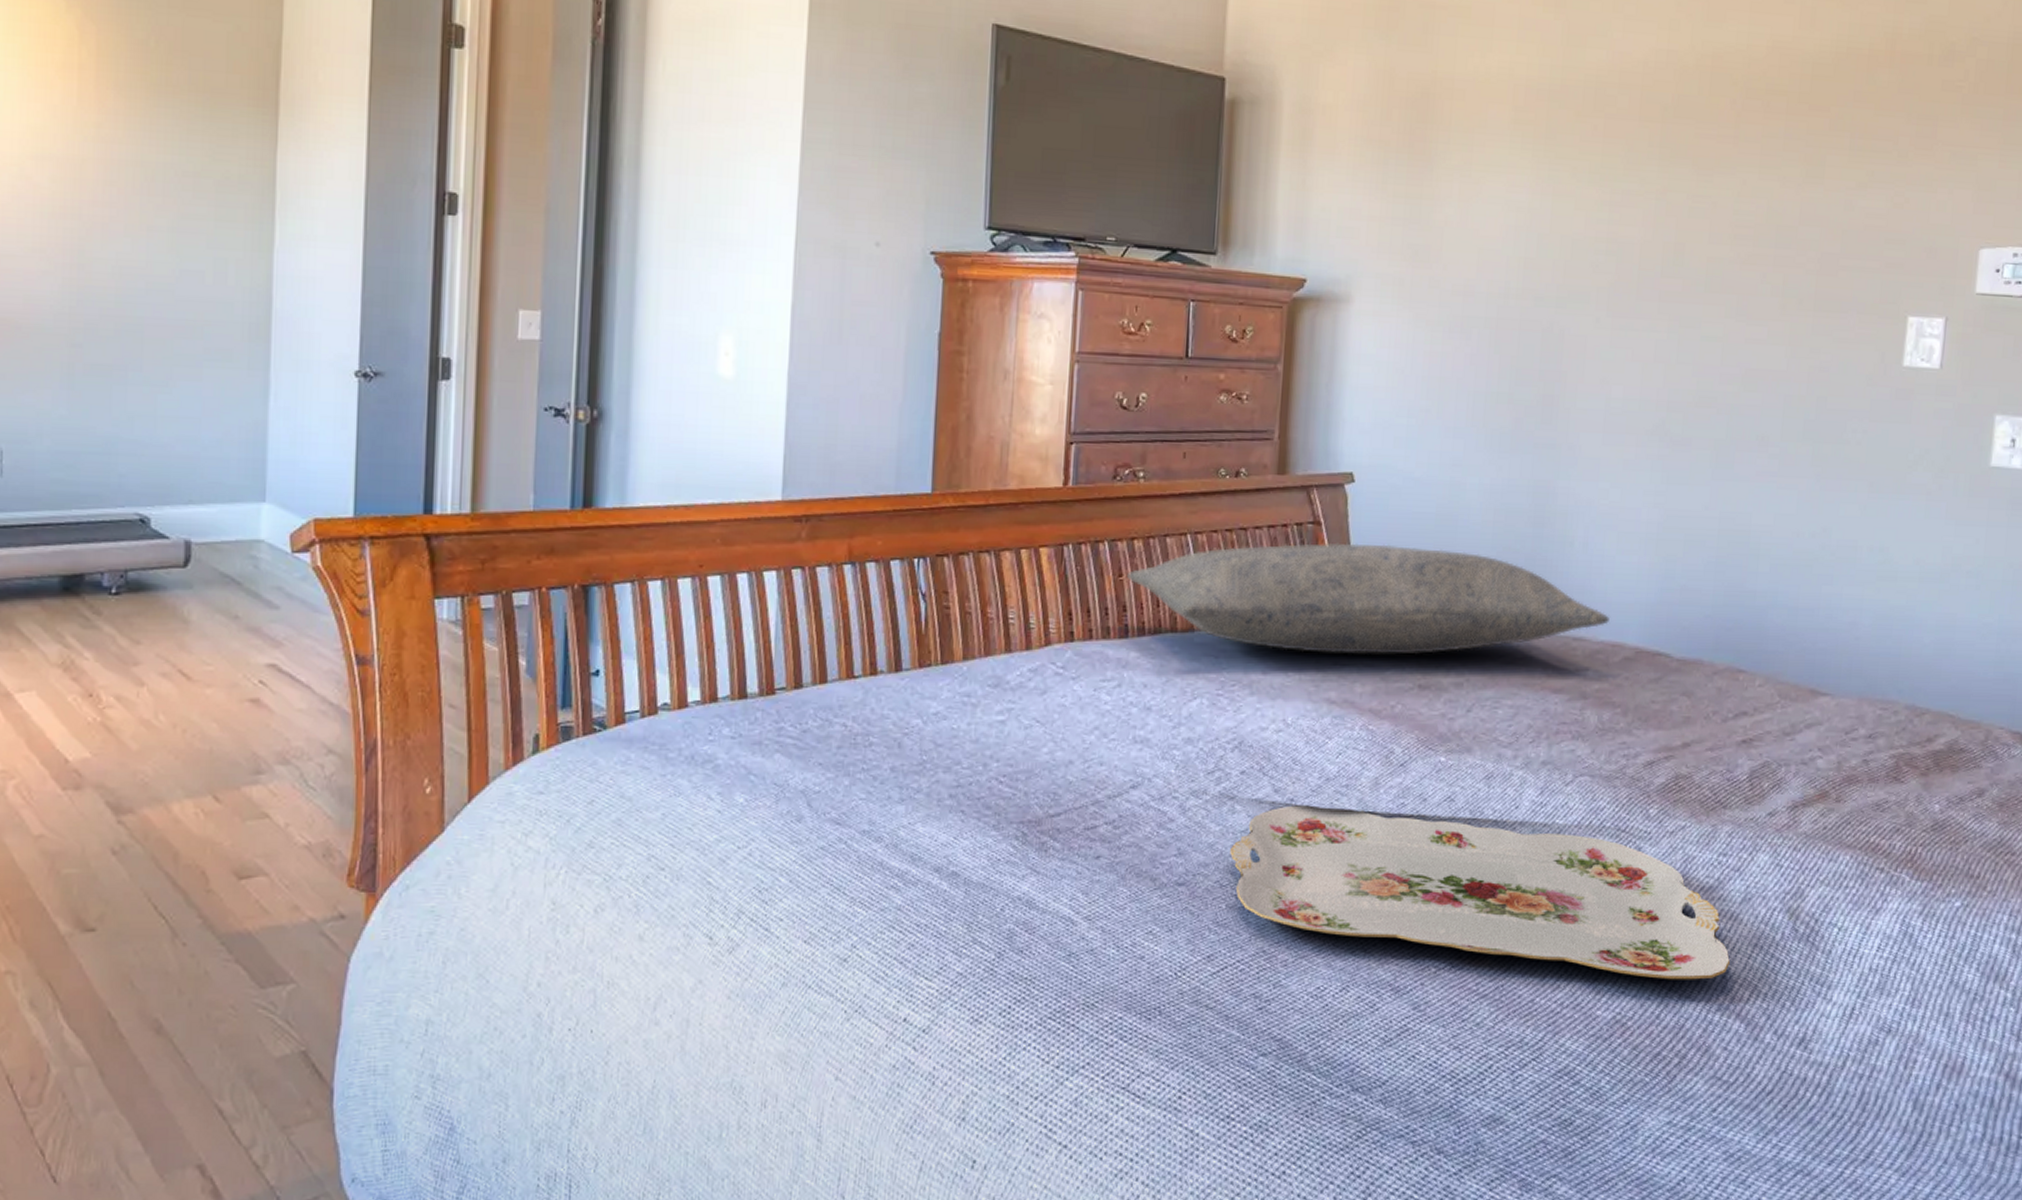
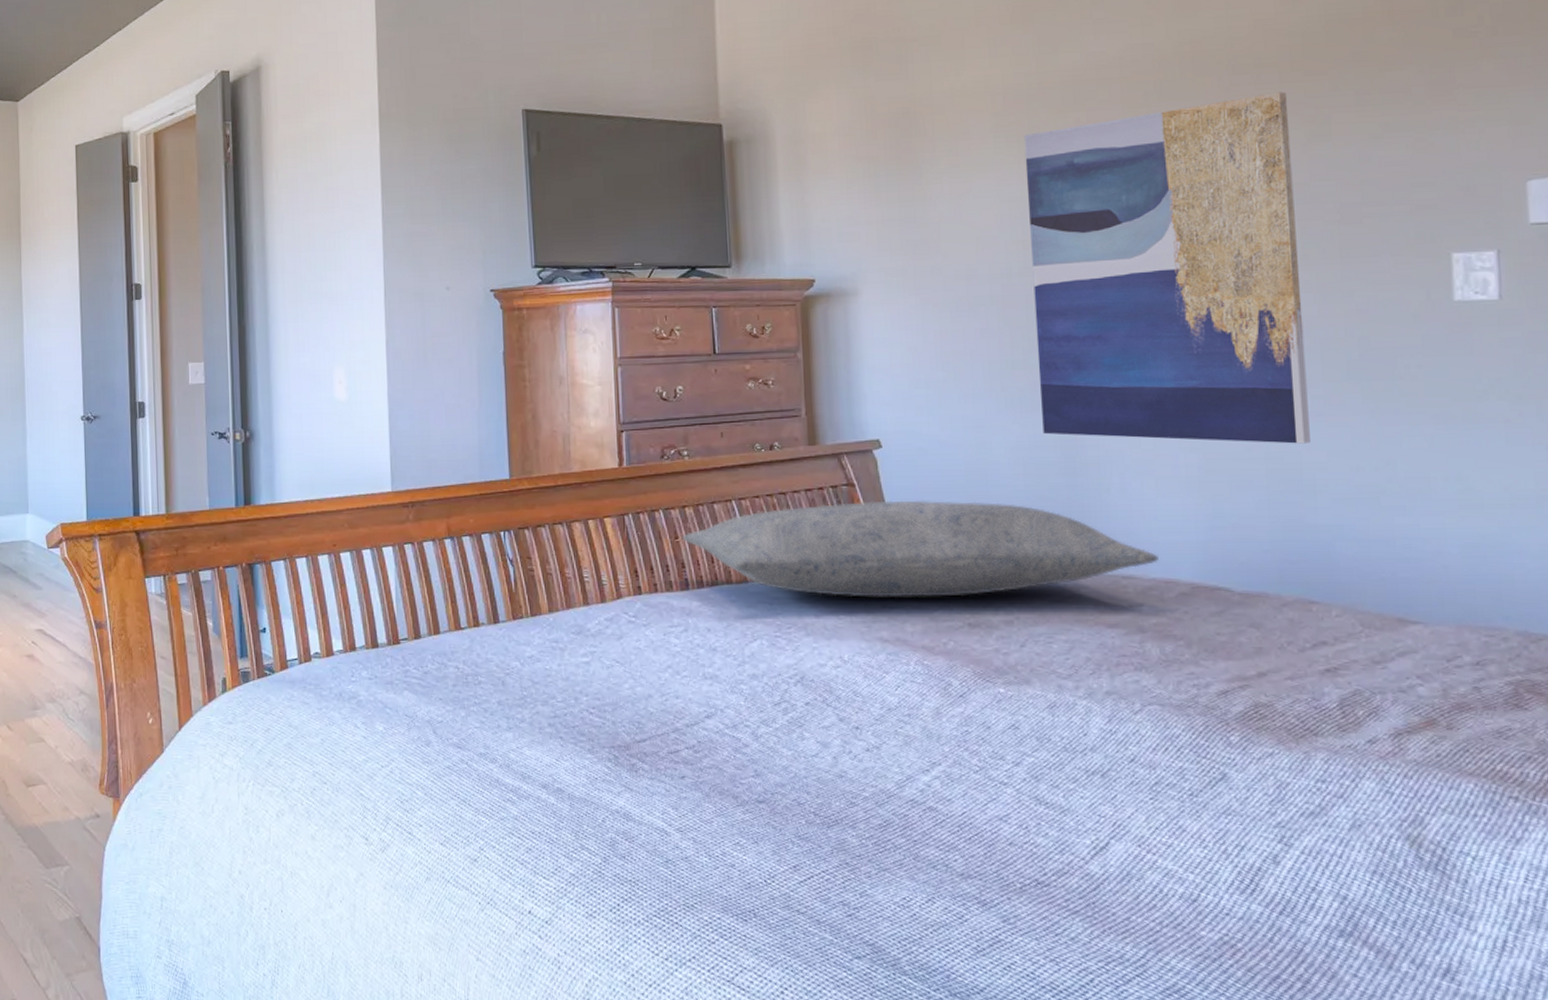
serving tray: present [1230,805,1730,980] -> none [804,732,1346,905]
wall art: none [1518,123,1791,505] -> present [1024,92,1310,444]

